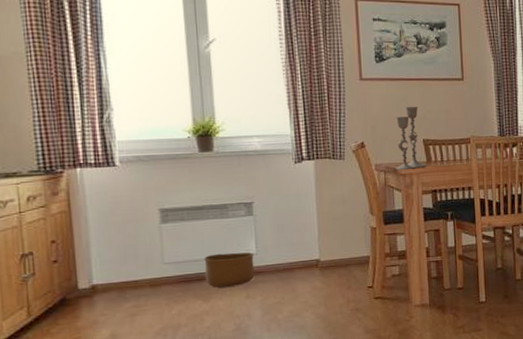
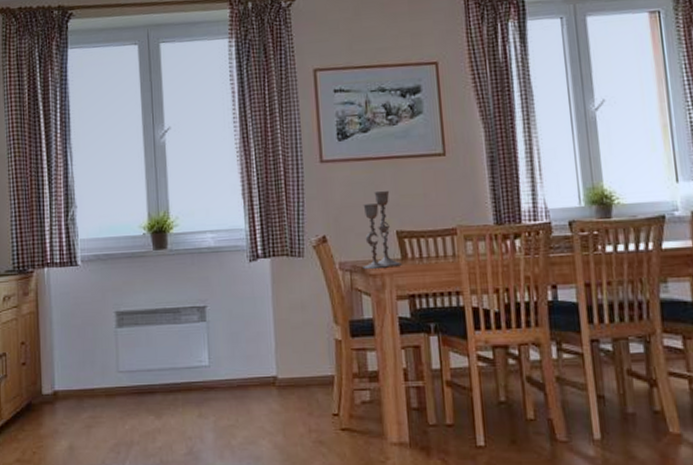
basket: present [204,252,255,288] -> none [156,363,207,403]

